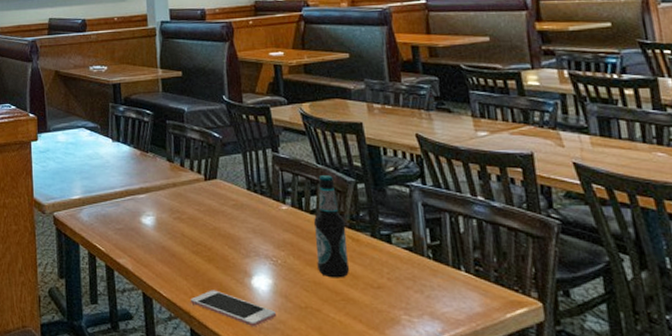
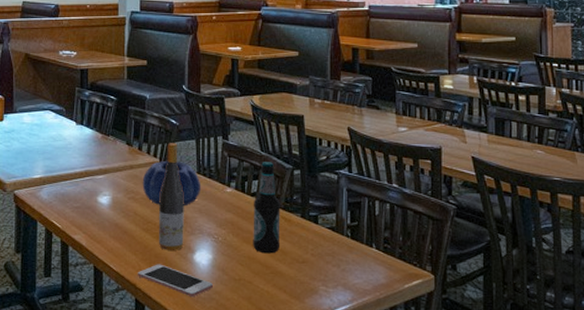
decorative bowl: none [187,176,254,225] -> present [142,160,201,205]
wine bottle: none [207,158,239,275] -> present [158,143,184,250]

